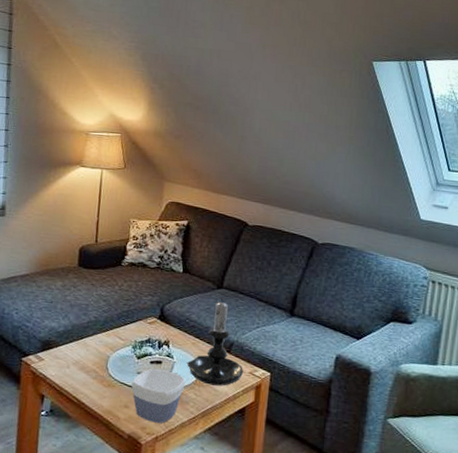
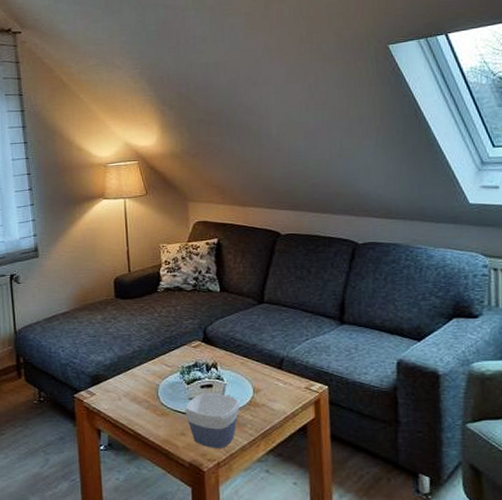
candle holder: present [186,298,243,386] -> none [237,313,299,405]

